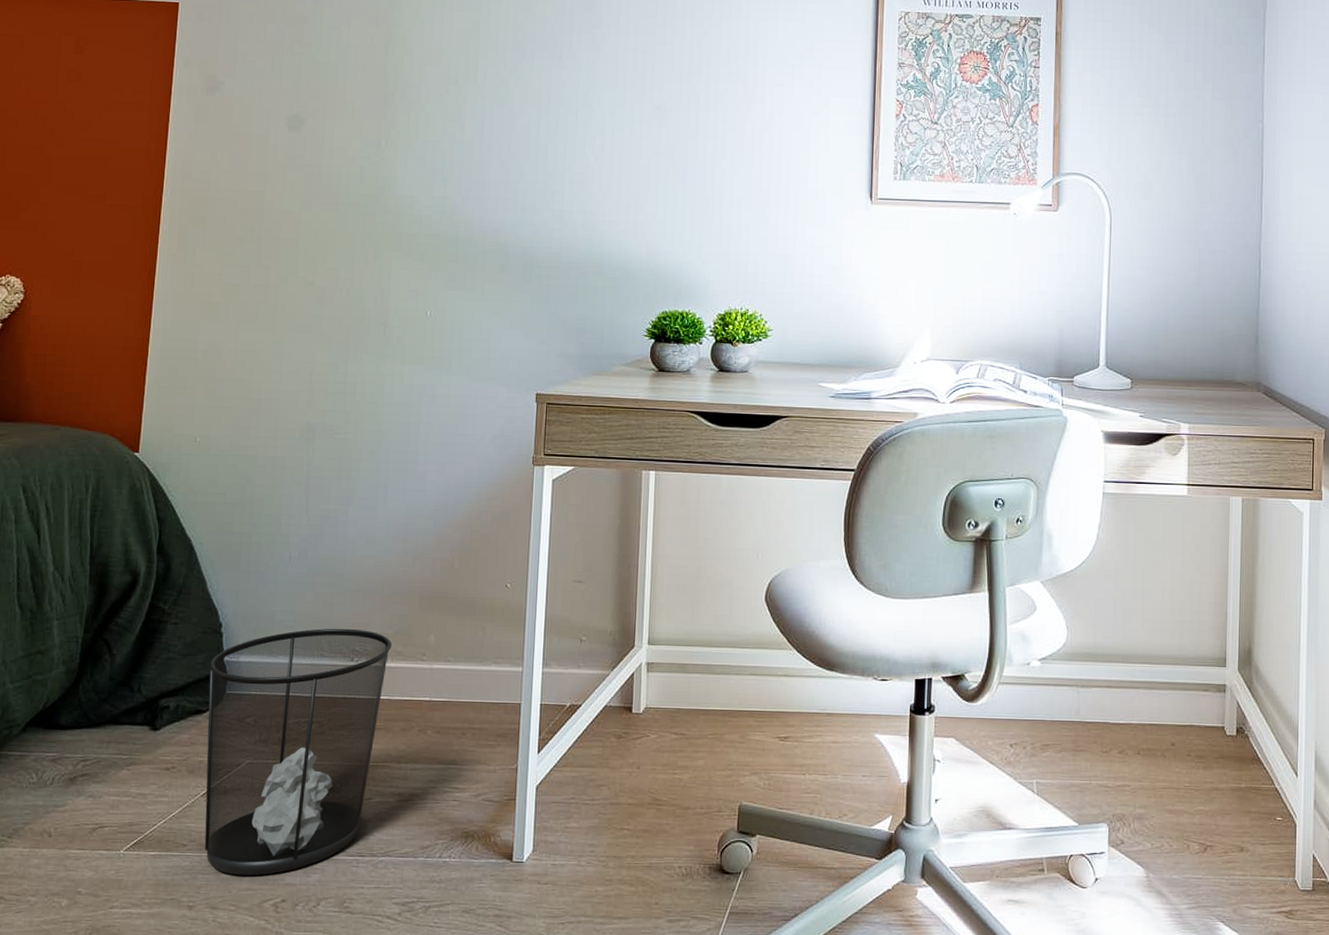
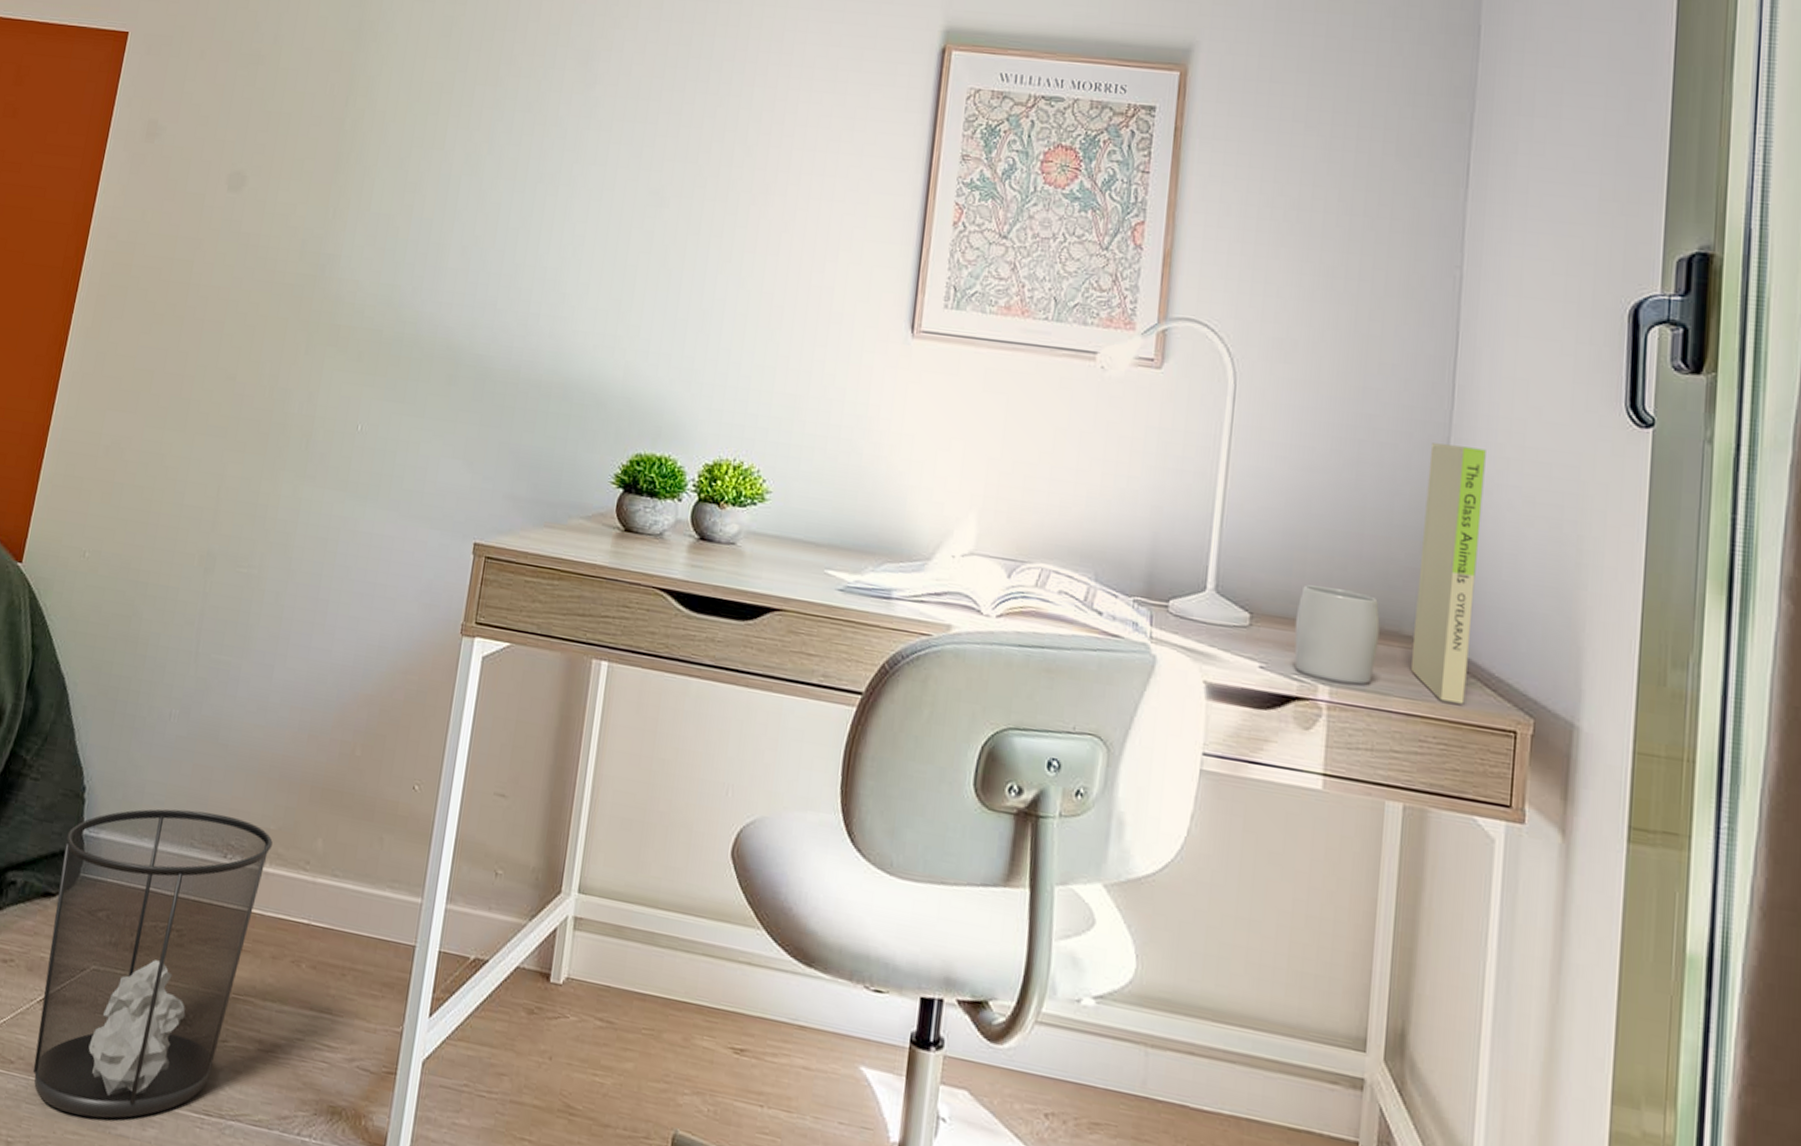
mug: none [1162,355,1220,420] -> present [1294,584,1380,685]
book: none [1242,247,1285,425] -> present [1410,443,1486,705]

